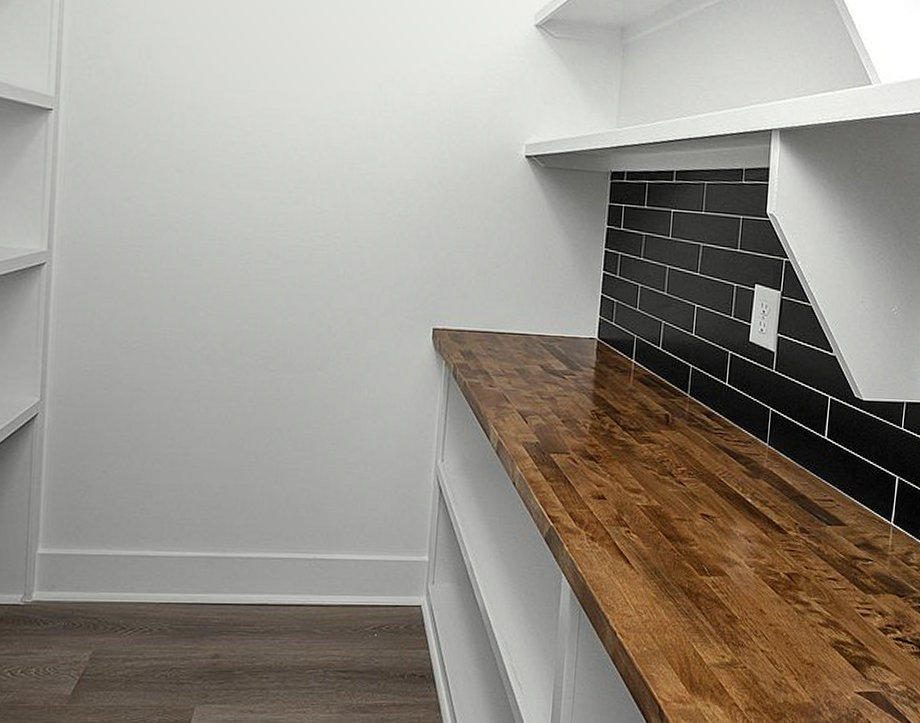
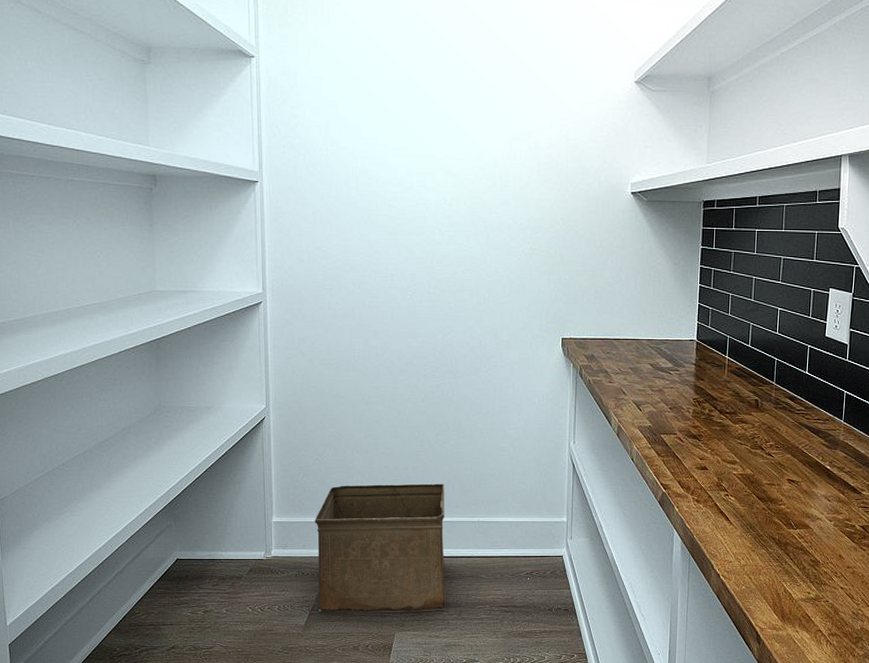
storage bin: none [92,507,273,679] -> present [315,483,447,613]

